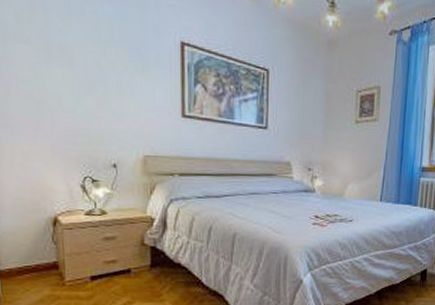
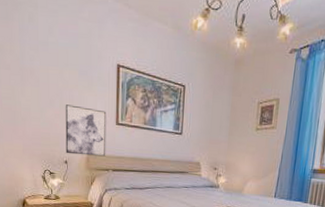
wall art: none [111,91,170,158] -> present [65,104,107,157]

